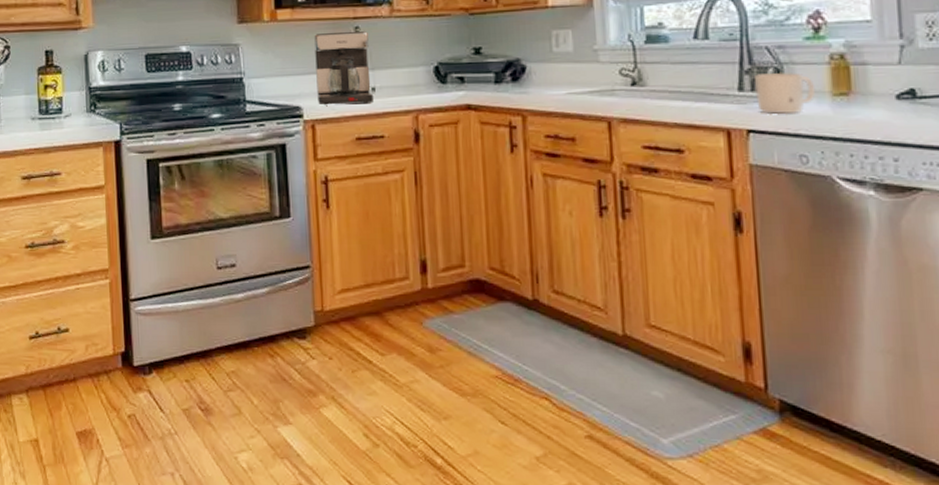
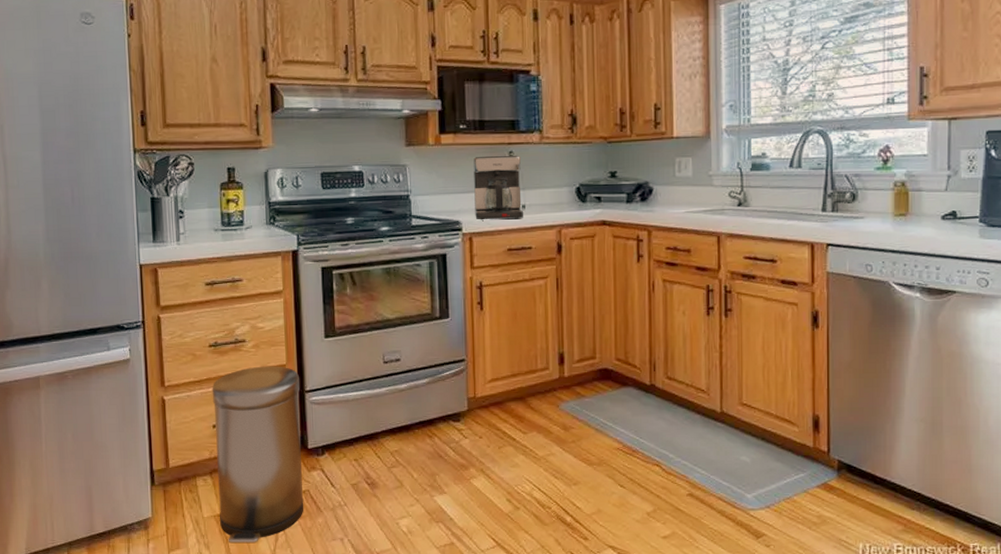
pedal bin: none [28,270,130,475] -> present [212,366,304,544]
mug: present [754,72,816,115] -> none [834,196,881,231]

